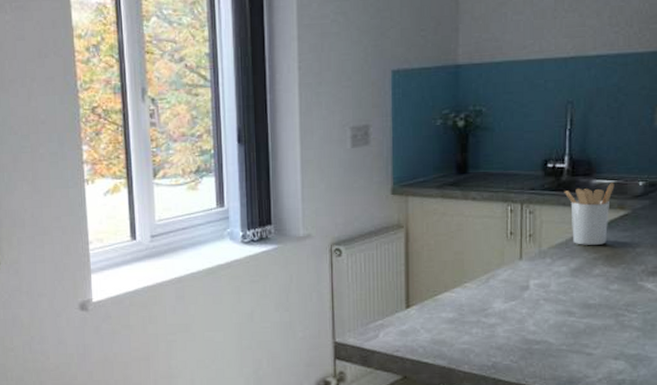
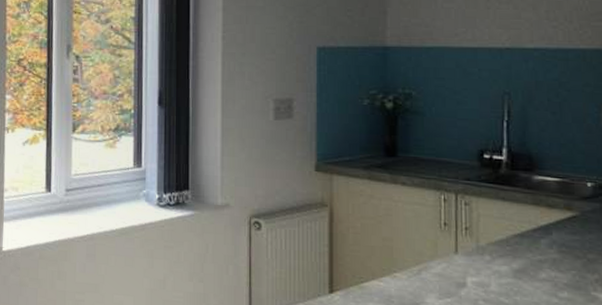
utensil holder: present [564,183,615,245] -> none [503,181,560,247]

